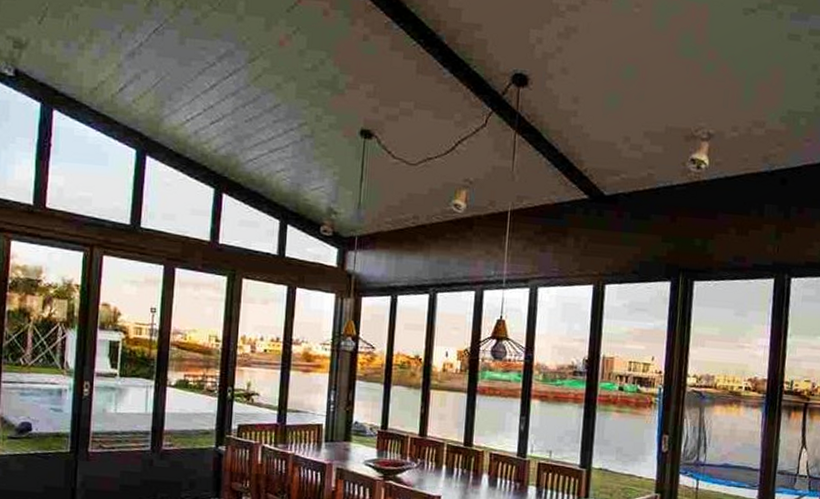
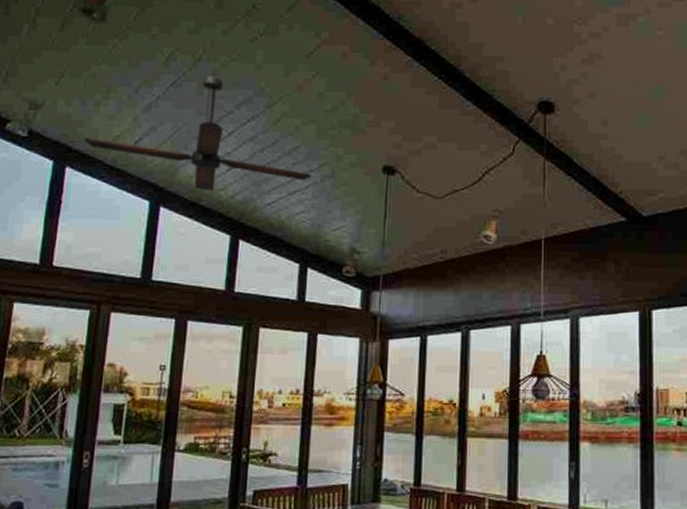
ceiling fan: none [68,25,292,144] -> present [83,76,312,192]

